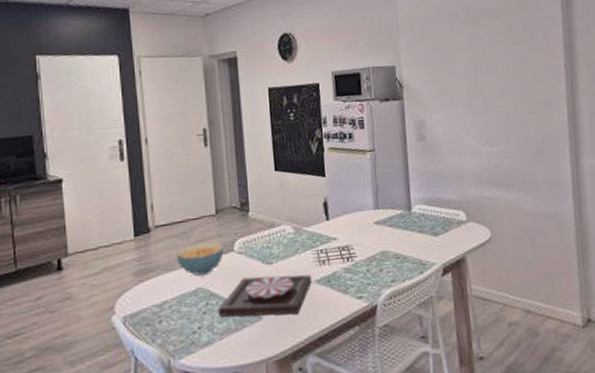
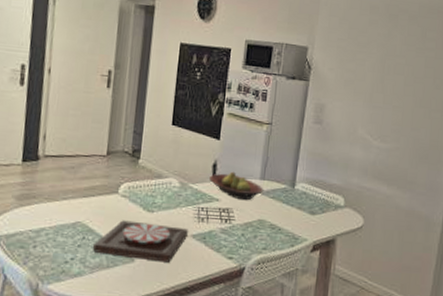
cereal bowl: present [176,242,224,276] -> none [60,180,109,211]
fruit bowl: none [322,206,380,235] -> present [209,171,264,201]

